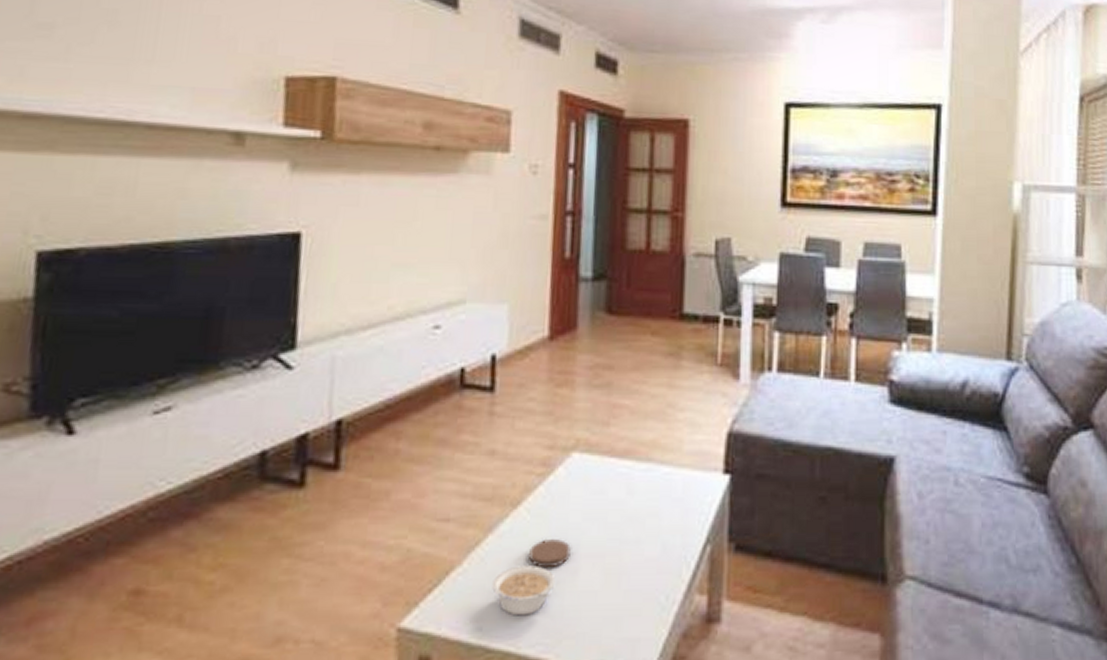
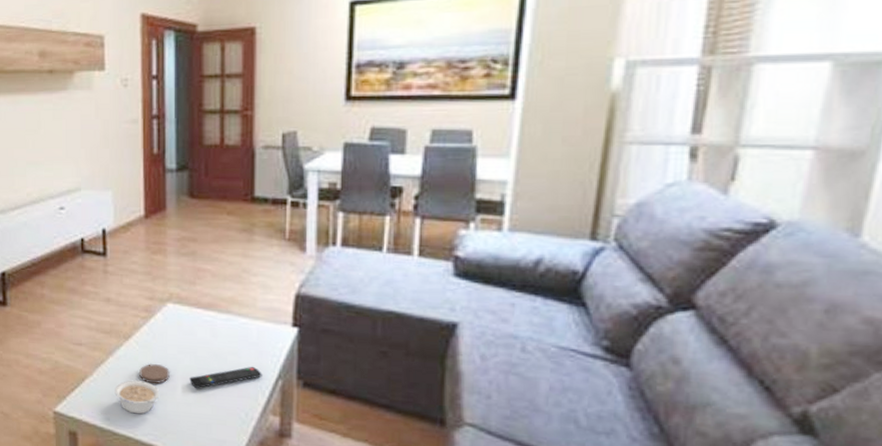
remote control: none [596,529,688,568] -> present [189,366,262,388]

